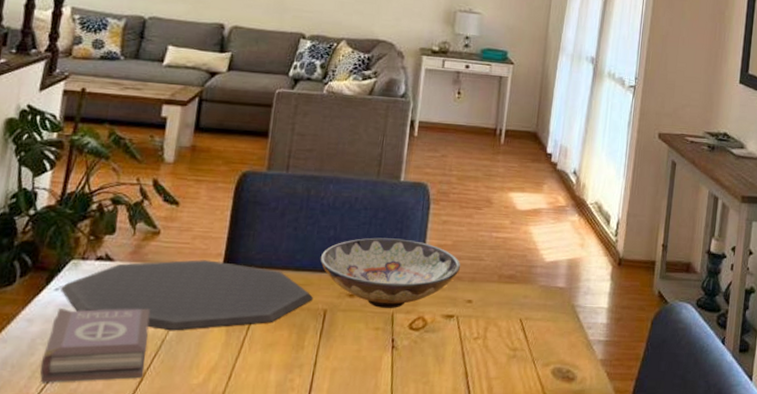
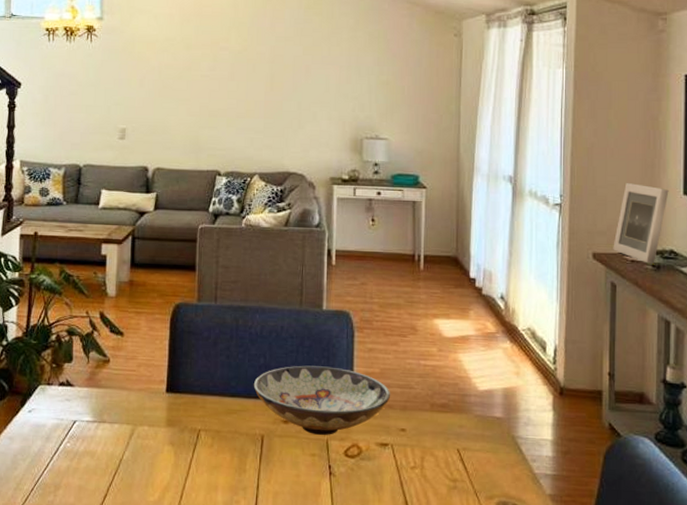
book: present [39,308,150,383] -> none [22,428,109,495]
placemat: present [59,260,314,330] -> none [32,386,251,451]
picture frame: none [676,70,728,145] -> present [613,183,669,264]

